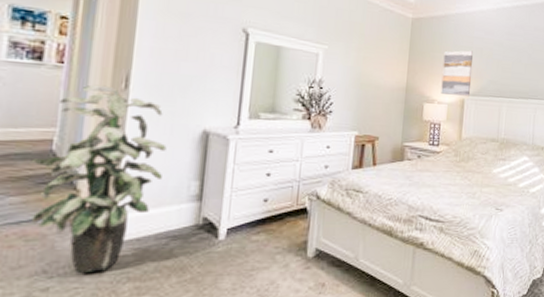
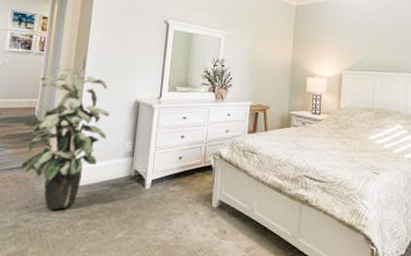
wall art: present [441,50,473,96] -> none [321,30,349,71]

